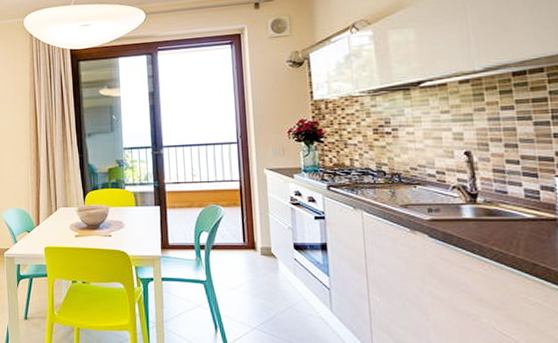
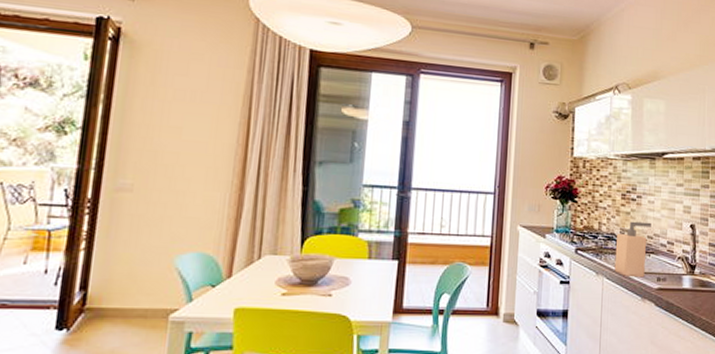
soap dispenser: none [372,153,414,210] -> present [614,221,652,278]

